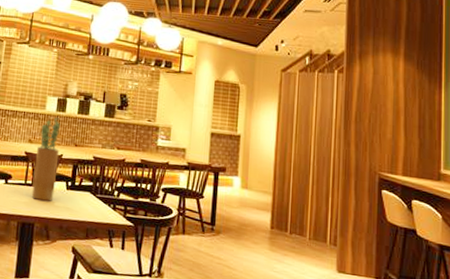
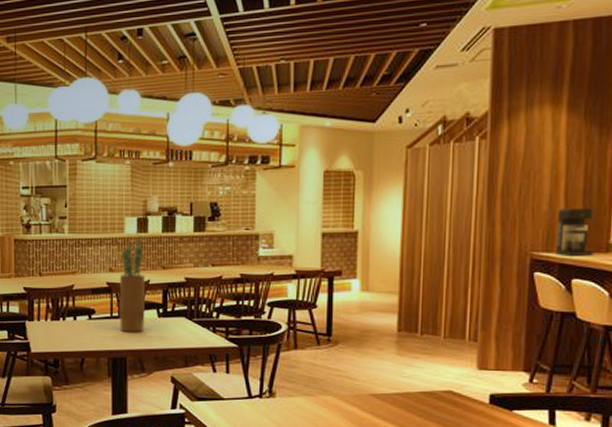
coffee maker: none [398,138,429,182] -> present [555,208,595,256]

